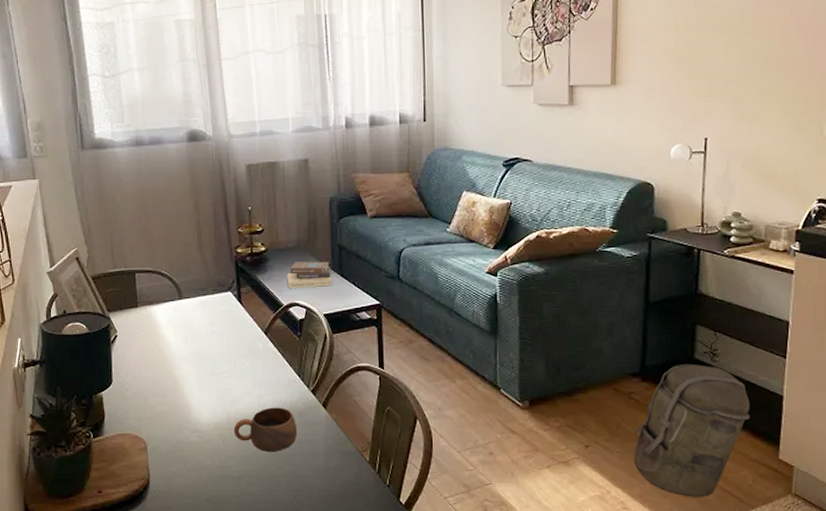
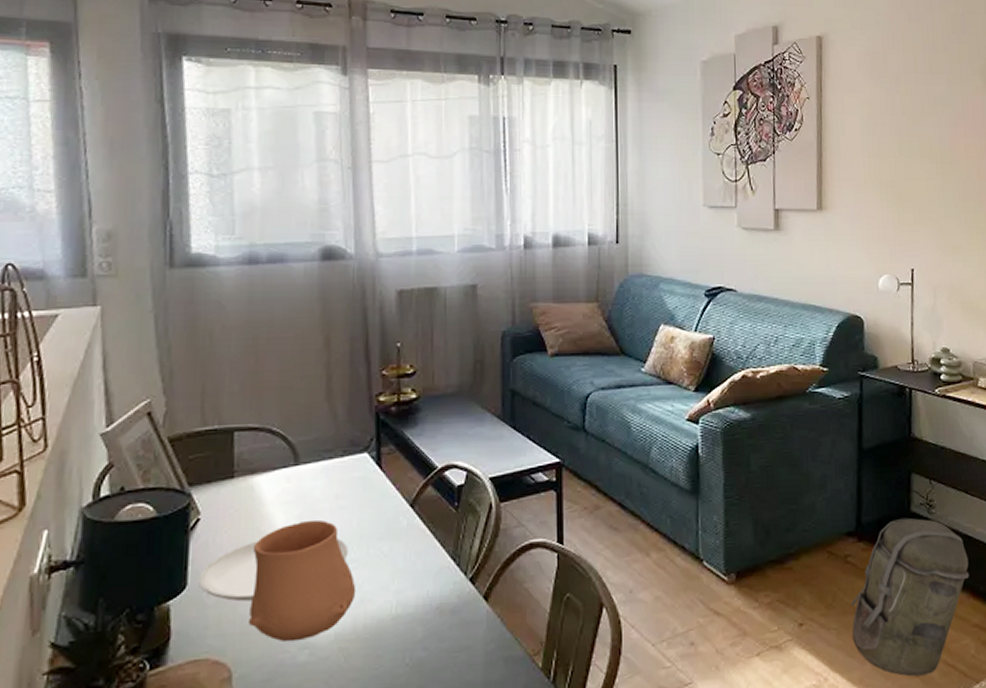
plate: none [120,353,221,396] -> present [199,538,349,602]
ceramic cup: none [154,340,229,427] -> present [247,519,356,642]
cup: present [233,407,298,451] -> none [360,604,449,668]
books: present [287,261,332,289] -> none [443,410,501,446]

